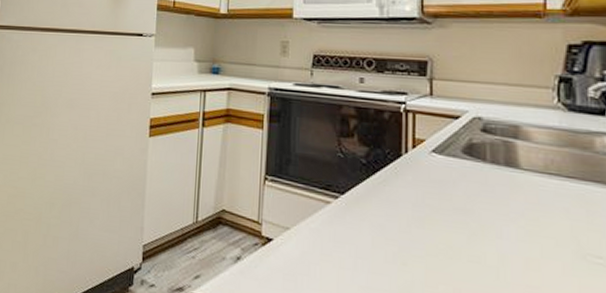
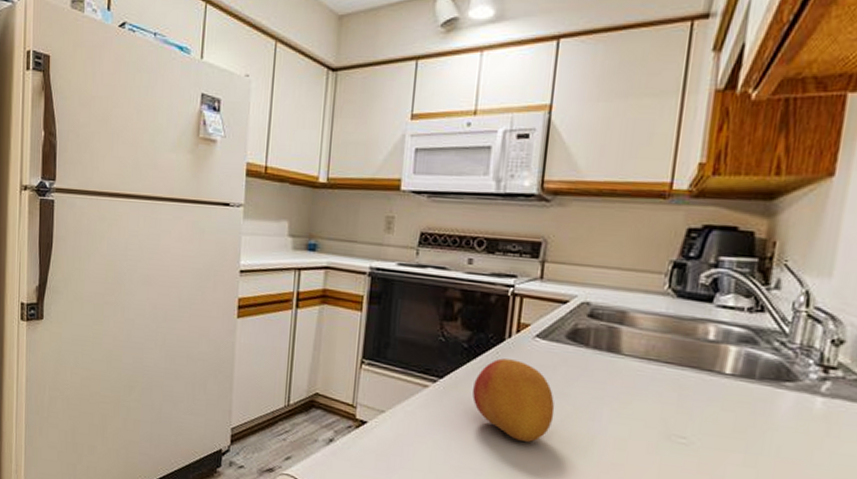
fruit: none [375,174,460,262] -> present [472,358,555,442]

